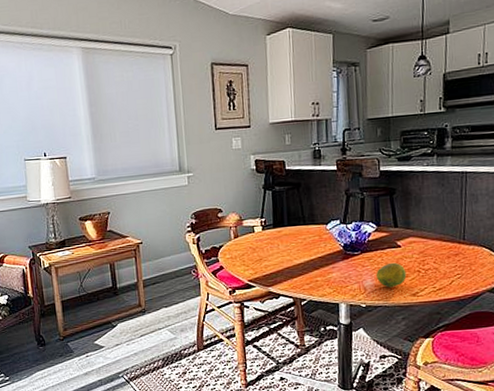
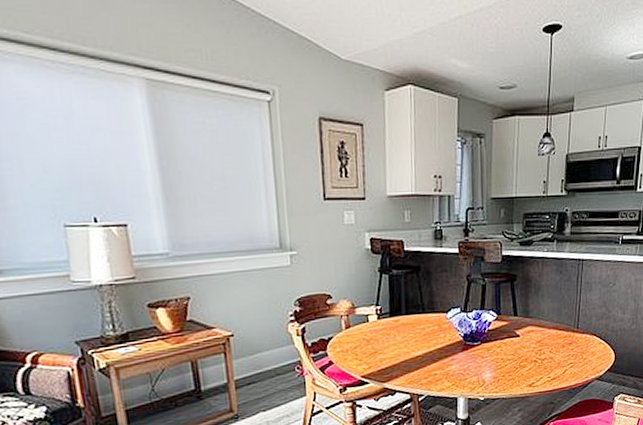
fruit: present [376,262,407,288] -> none [495,352,524,379]

